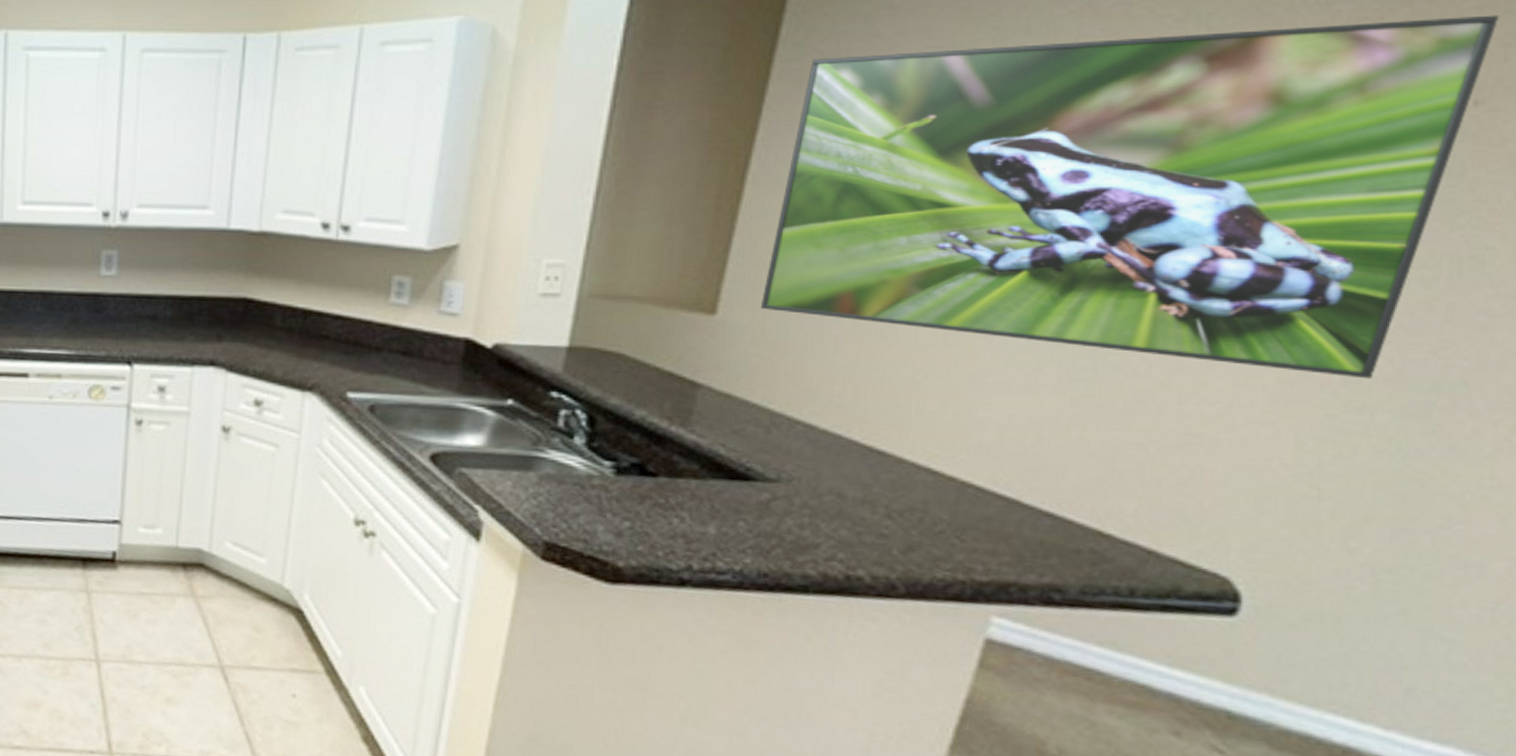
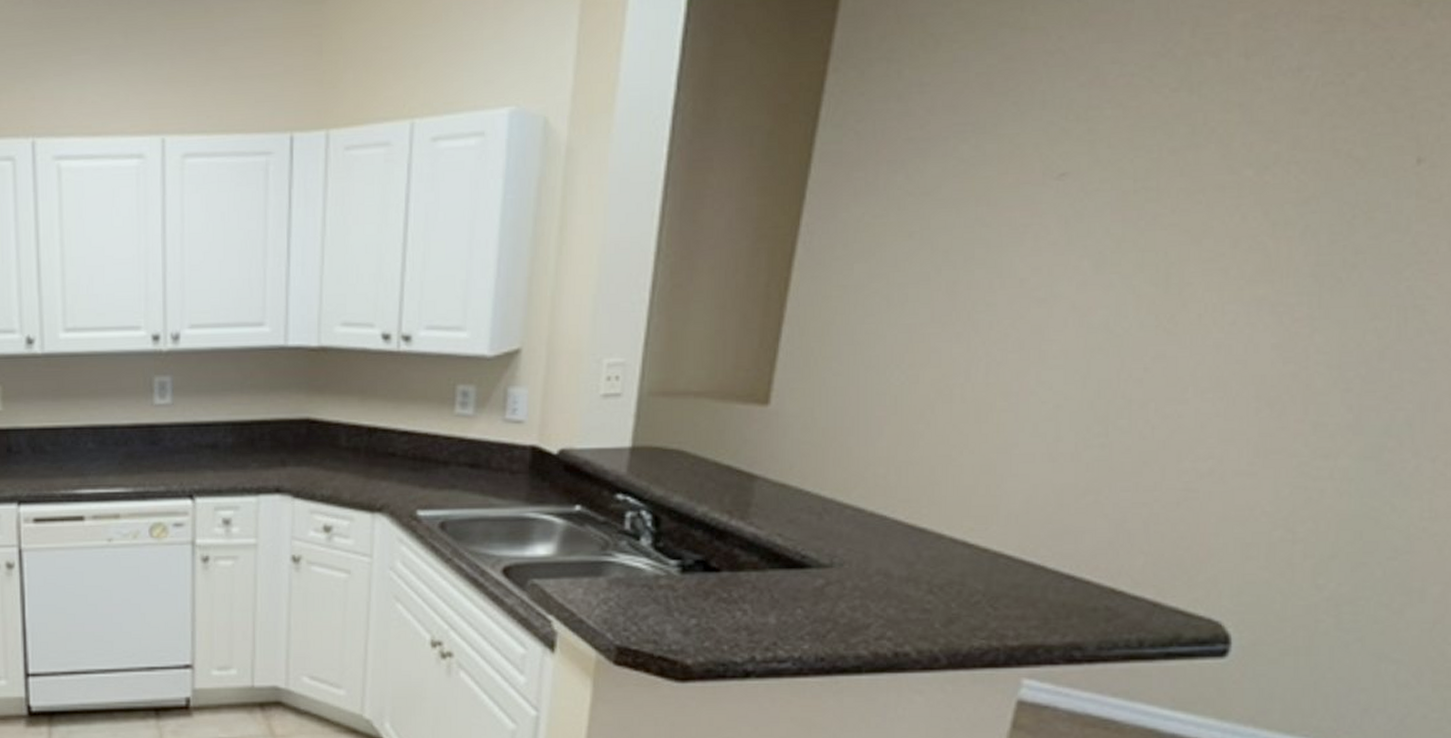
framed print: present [760,15,1500,379] -> none [809,76,1438,427]

